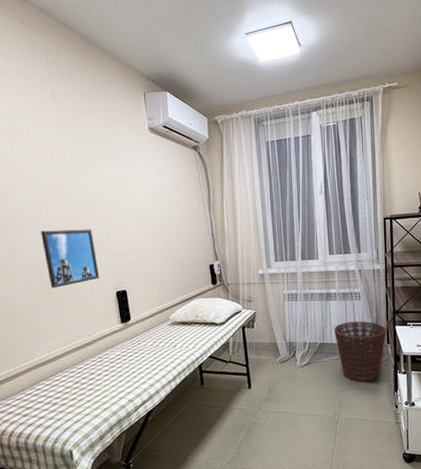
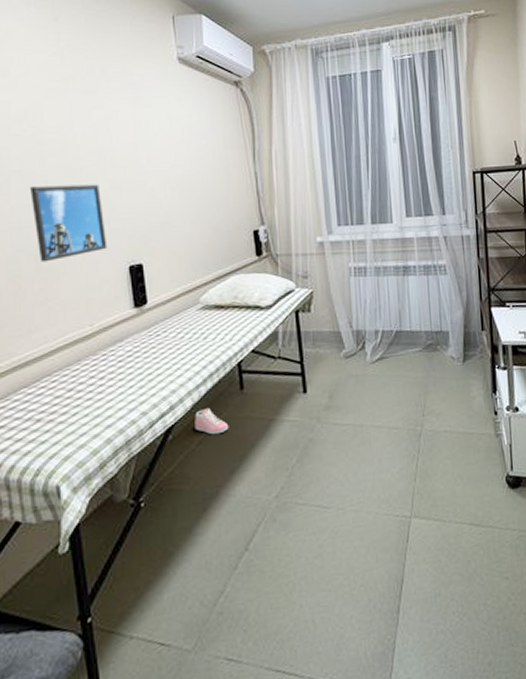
sneaker: none [168,397,193,418] -> present [195,407,229,435]
basket: present [334,321,387,382] -> none [414,301,481,382]

